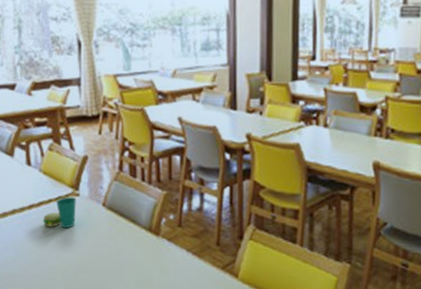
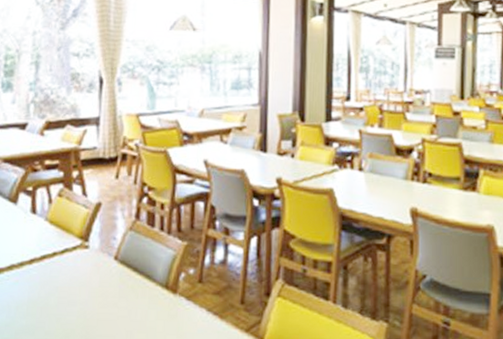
cup: present [43,197,76,229] -> none [44,249,85,286]

